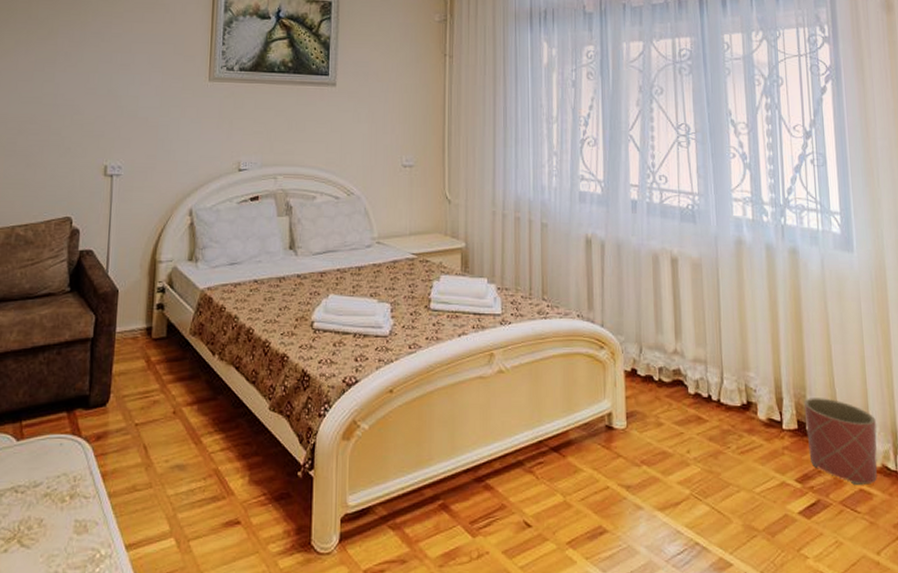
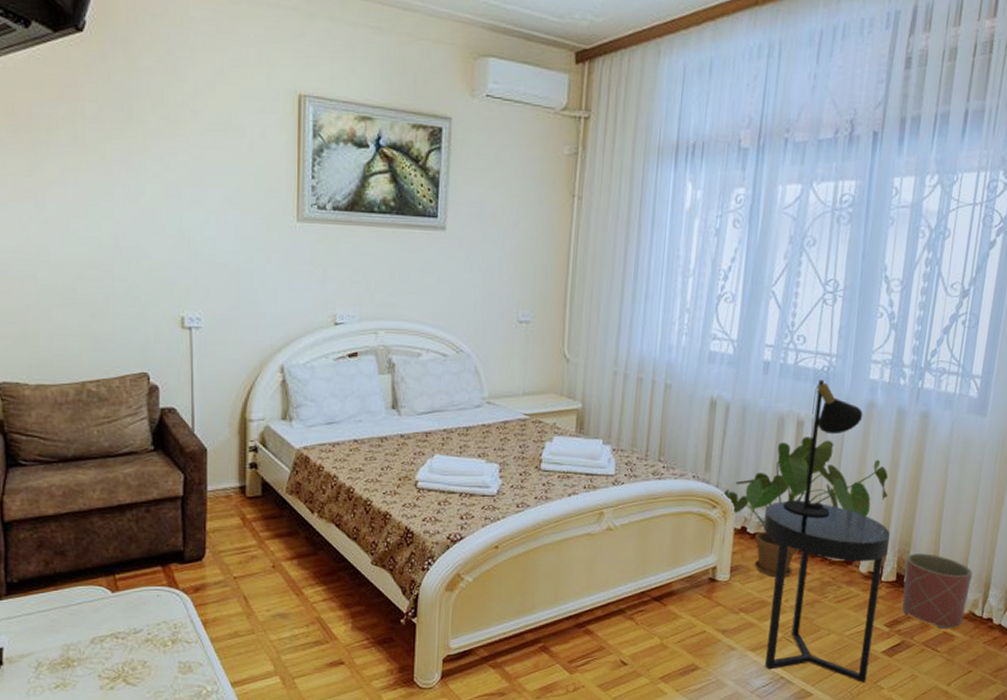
house plant: none [607,274,772,425] -> present [721,437,888,578]
side table: none [652,342,788,550] -> present [763,501,890,683]
table lamp: none [670,217,734,358] -> present [783,379,863,517]

